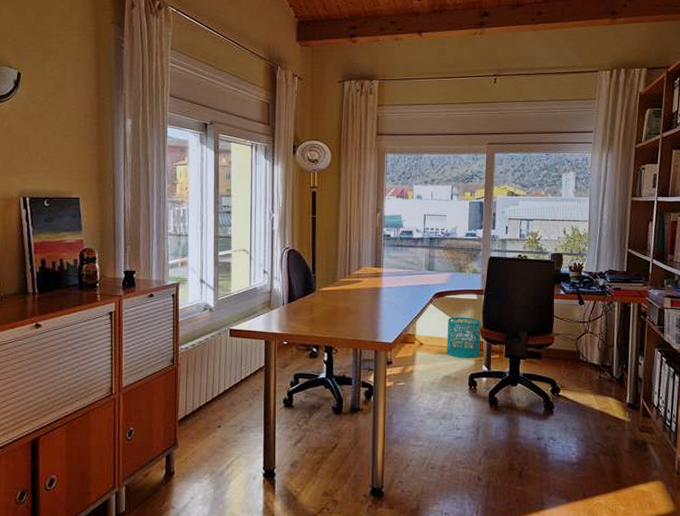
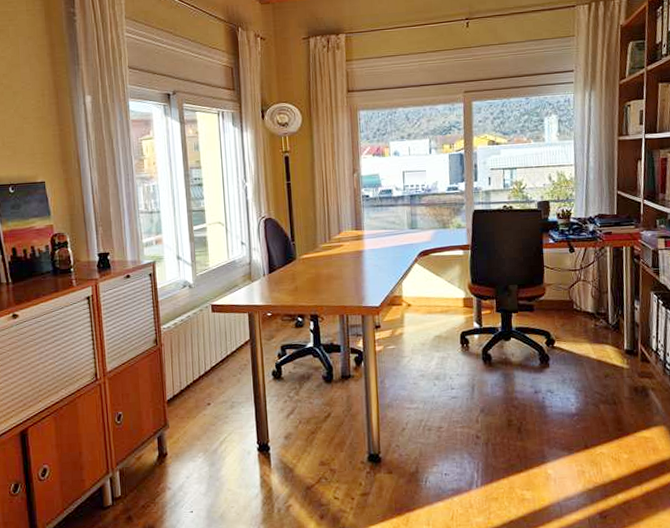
wastebasket: present [447,317,481,358] -> none [434,274,470,317]

